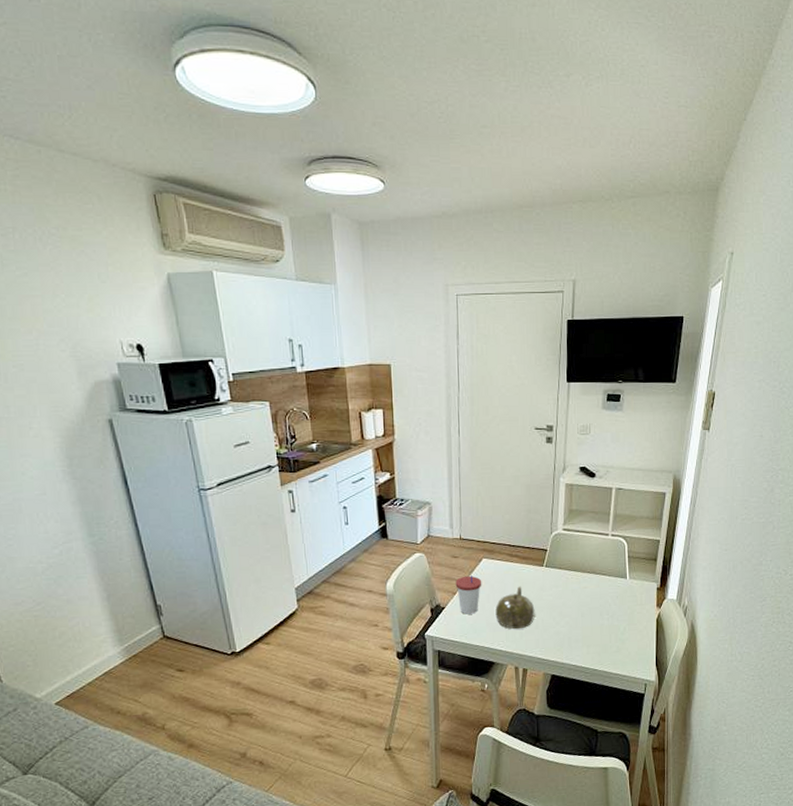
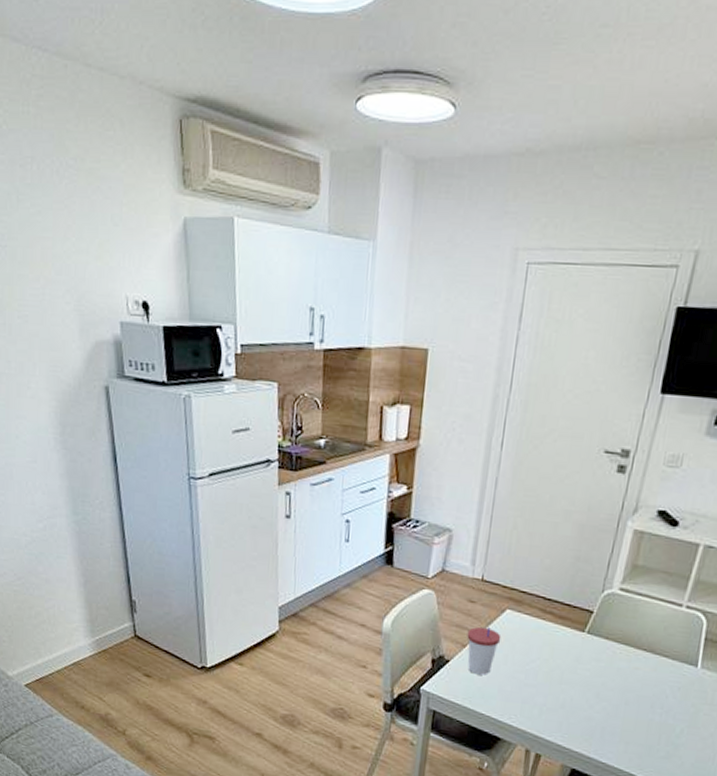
teapot: present [495,586,535,629] -> none [511,651,564,705]

